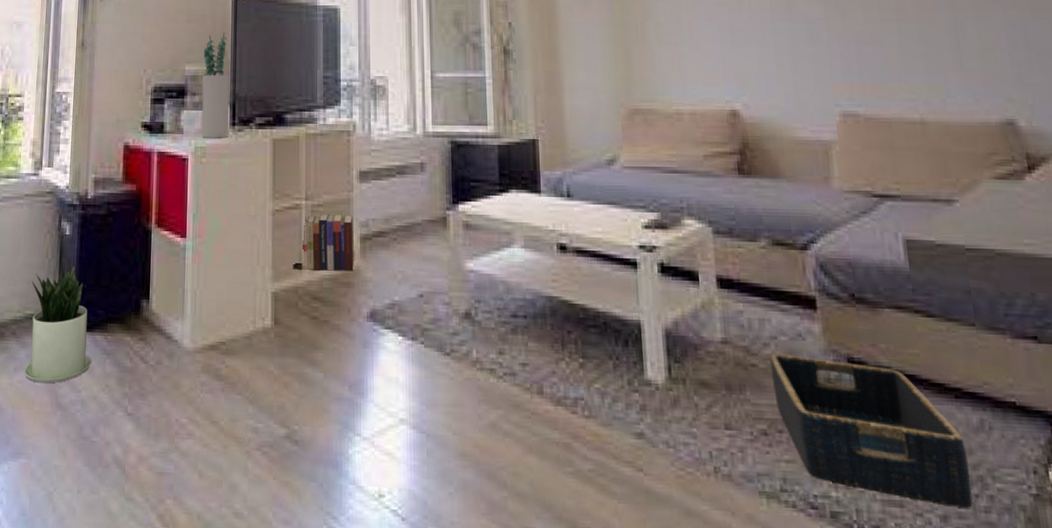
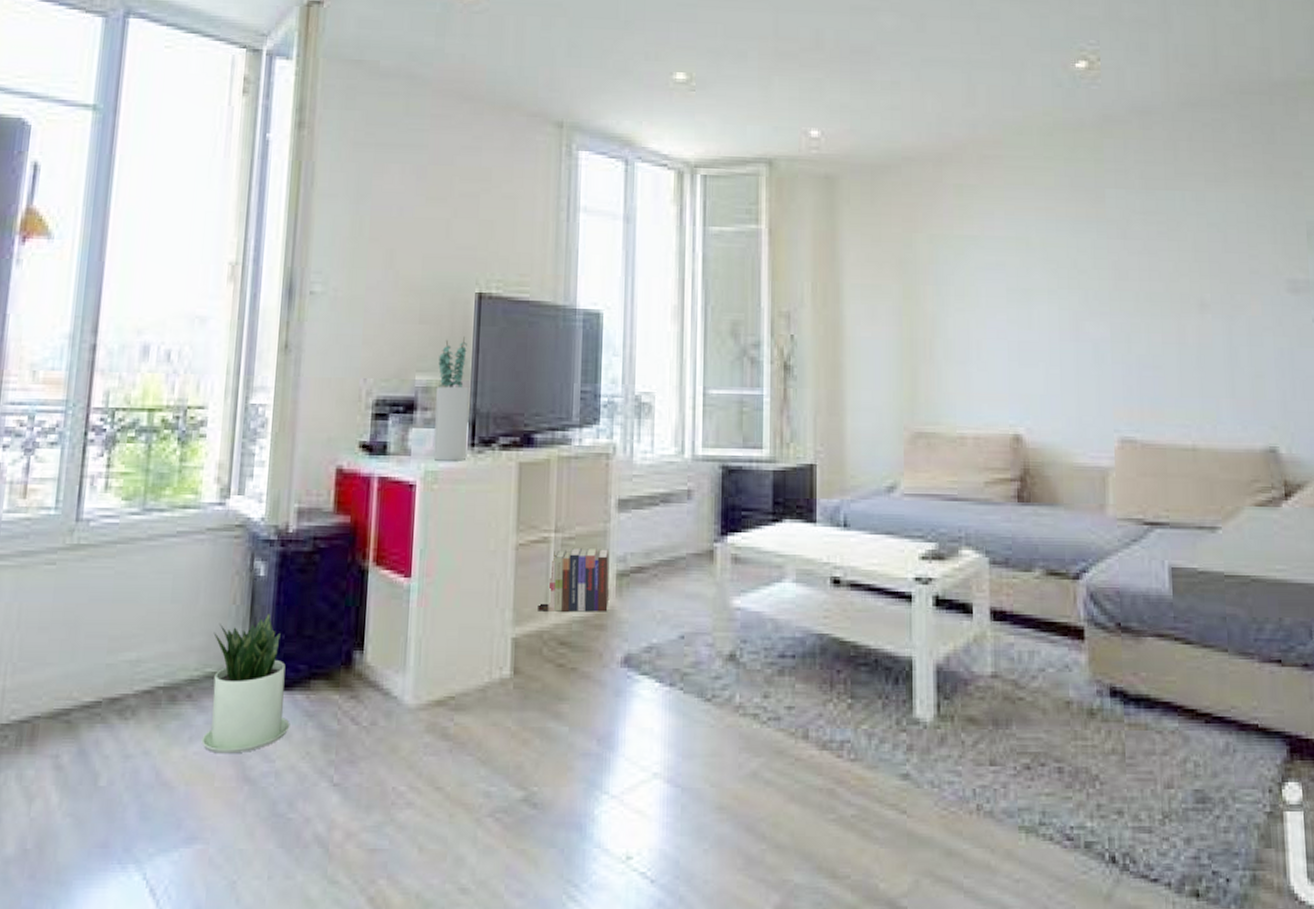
basket: present [770,354,973,508] -> none [1037,686,1214,829]

